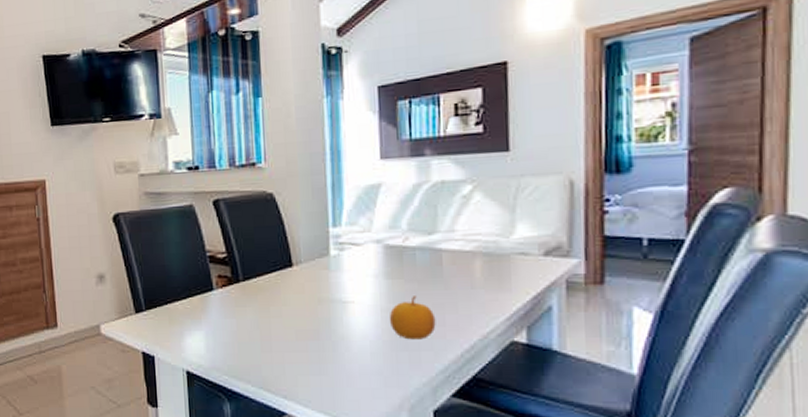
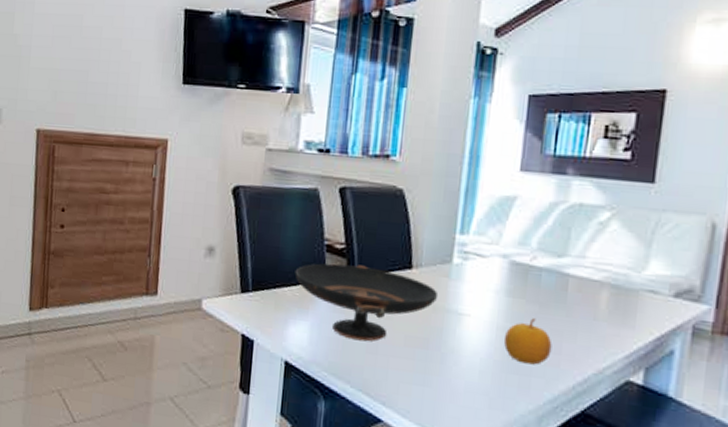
decorative bowl: none [183,270,321,342] -> present [295,263,439,342]

